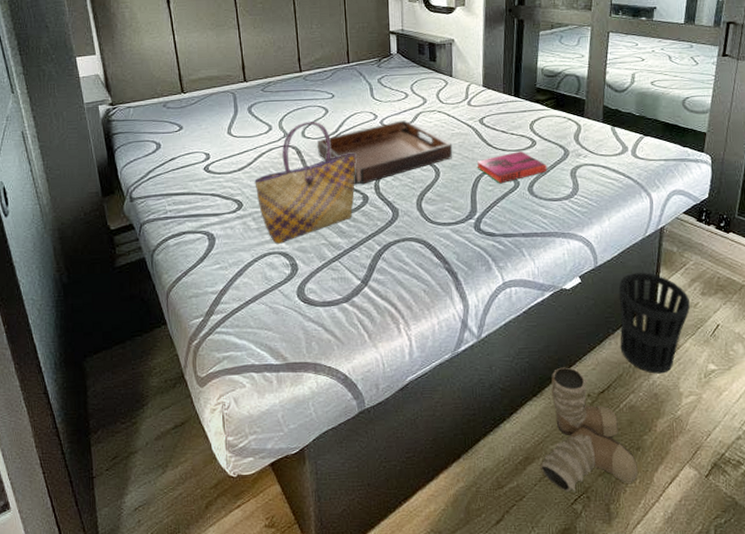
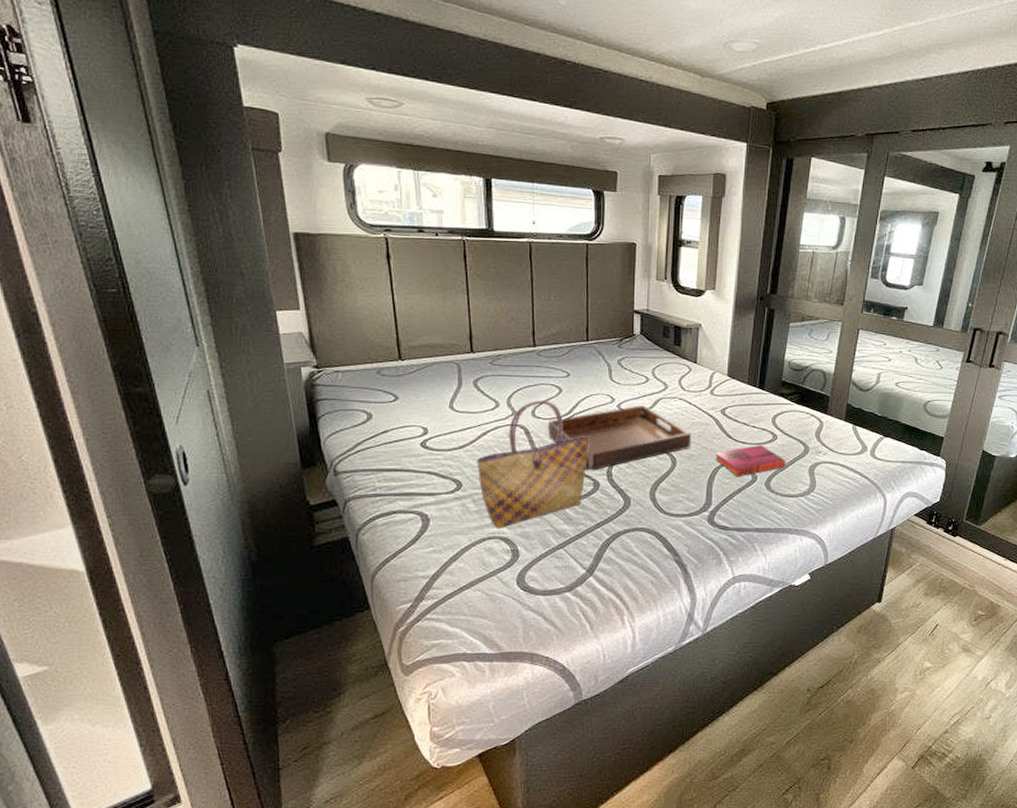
boots: present [540,367,638,493] -> none [755,662,849,783]
wastebasket: present [618,272,691,374] -> none [842,571,914,670]

